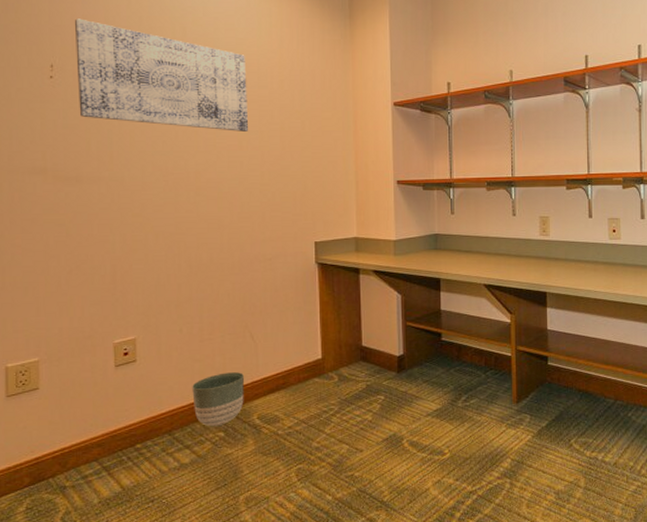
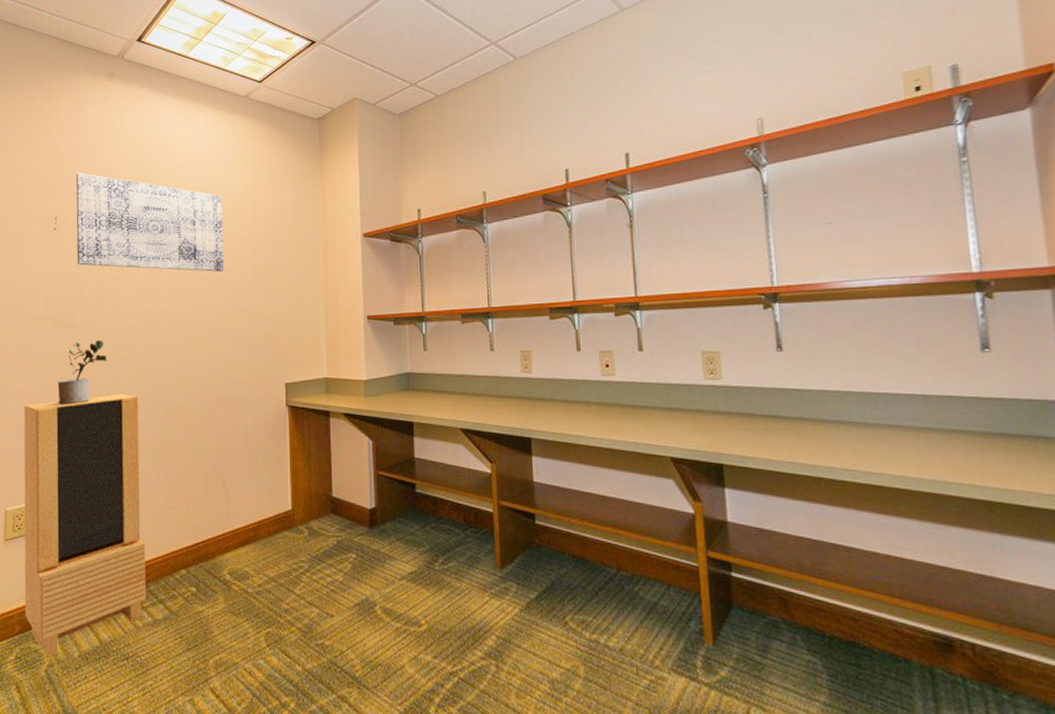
storage cabinet: none [23,250,172,505] -> present [24,394,147,657]
potted plant: none [62,196,120,261] -> present [57,340,108,405]
planter: present [192,372,245,427] -> none [167,522,217,581]

